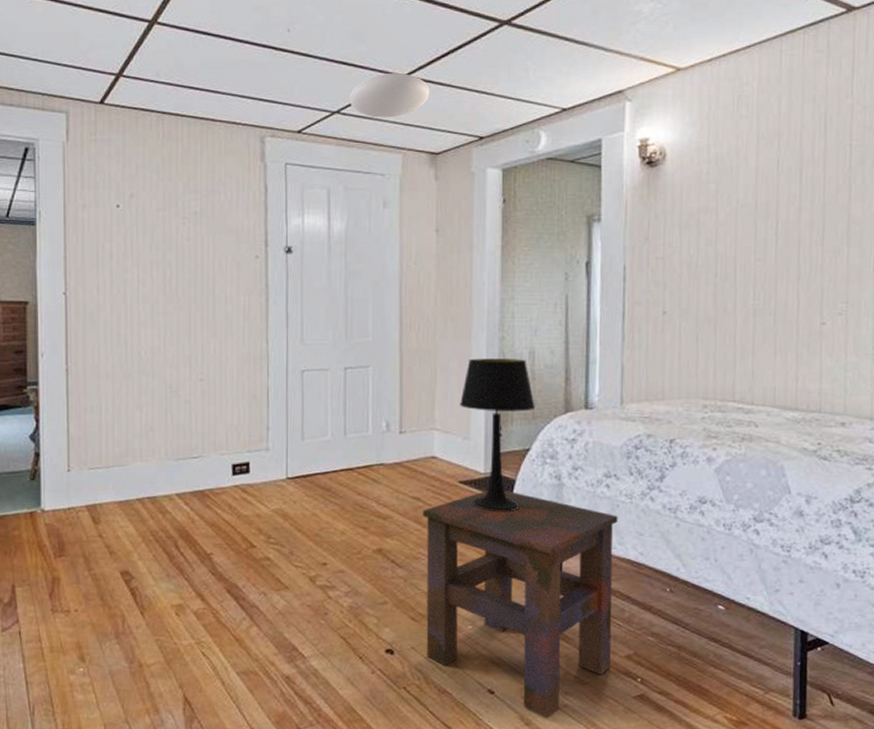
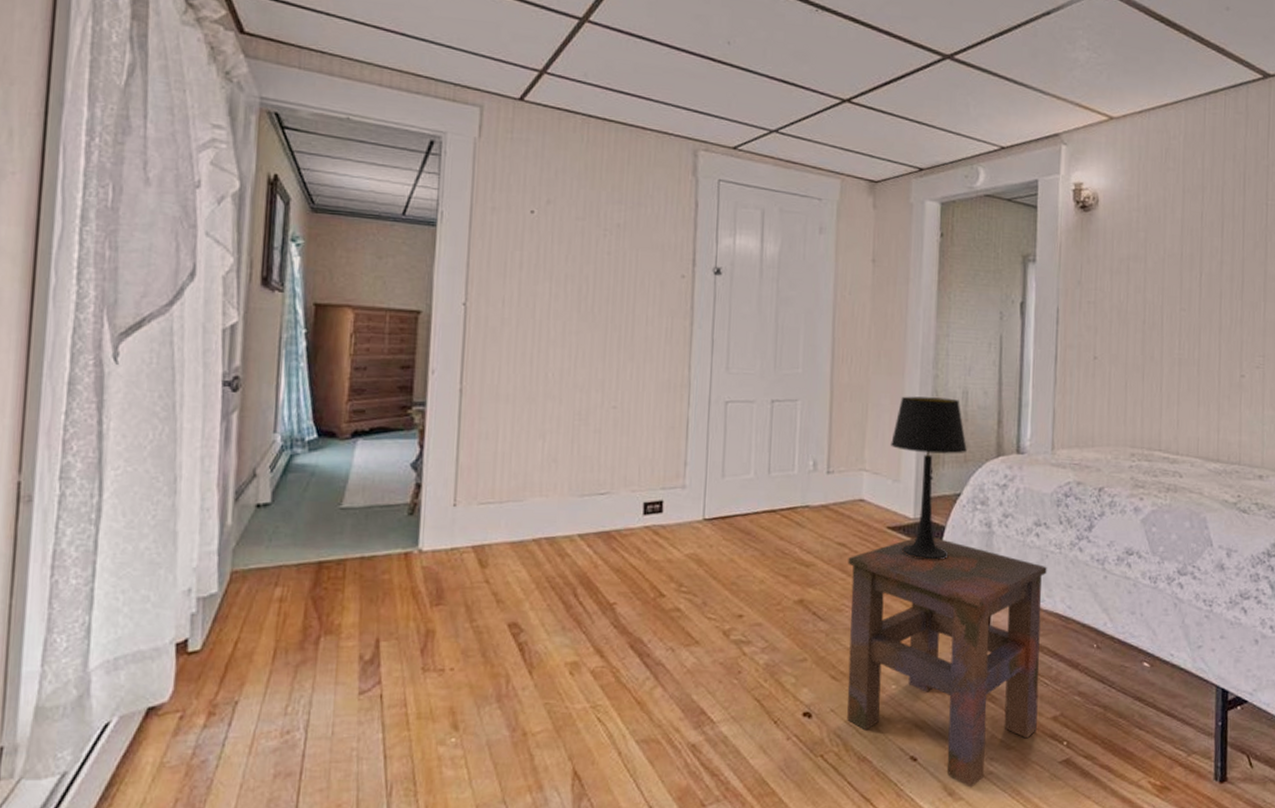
ceiling light: present [349,73,430,118] -> none [788,96,871,142]

